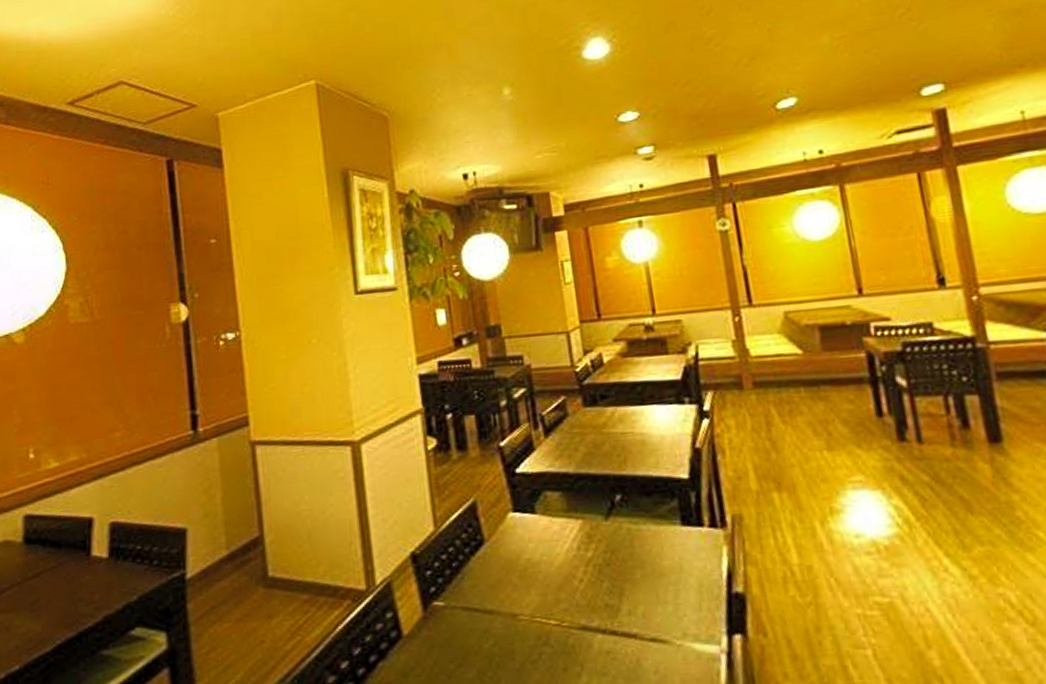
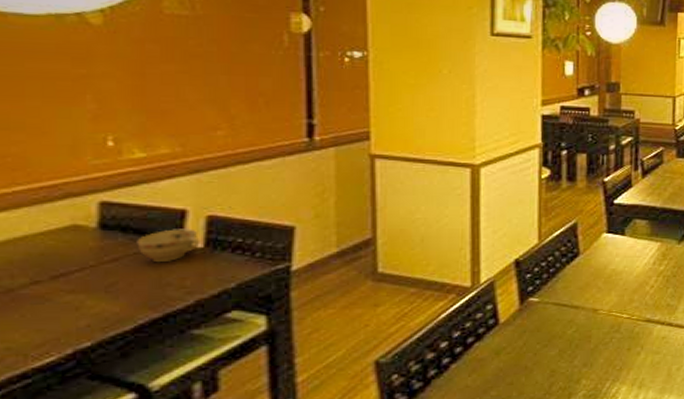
teacup: none [53,538,105,577] -> present [137,229,200,263]

